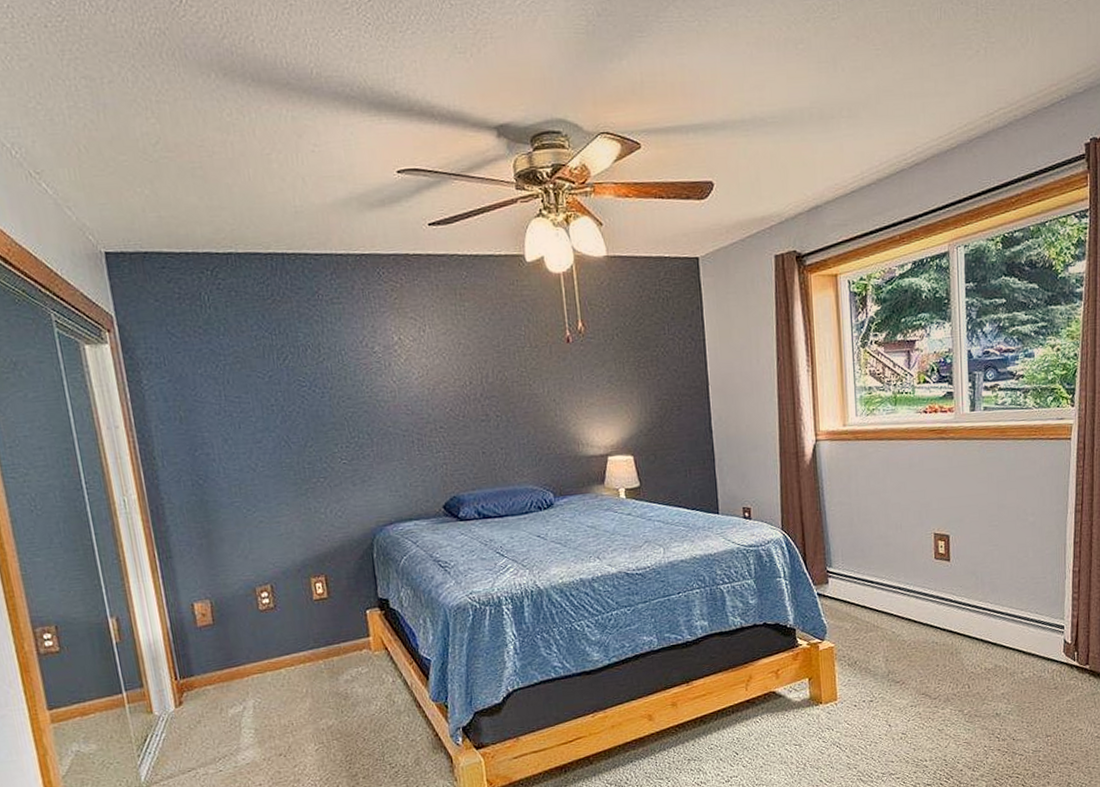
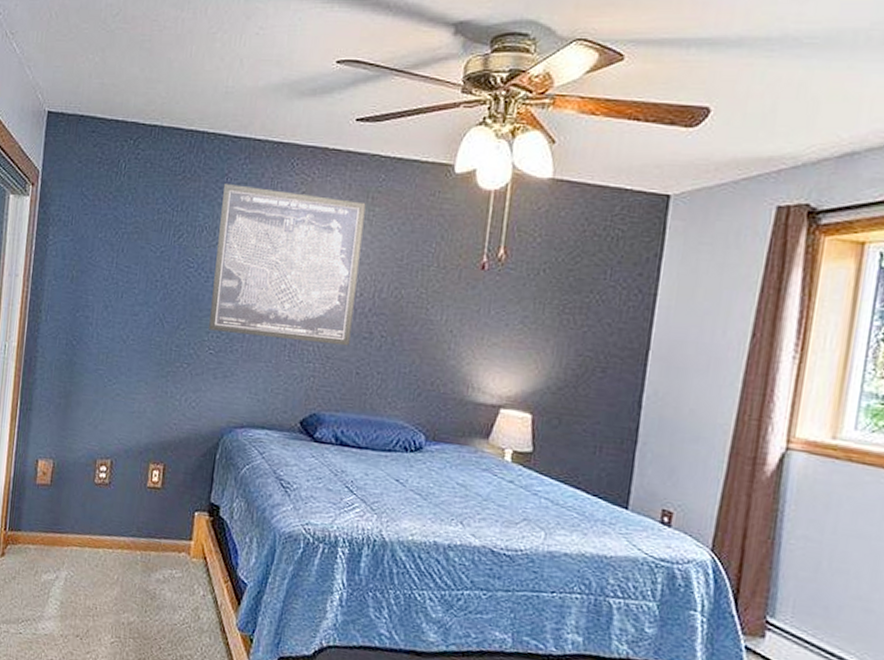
wall art: none [315,299,471,442] -> present [209,184,366,347]

